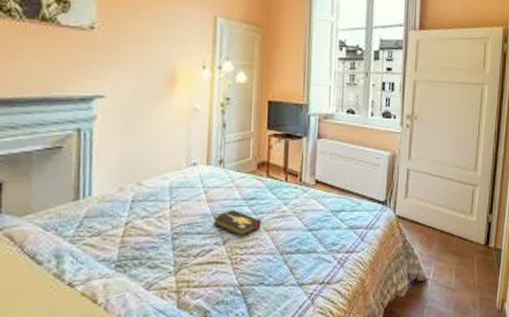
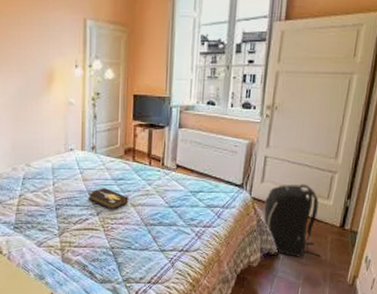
backpack: none [409,198,469,282] -> present [263,184,321,257]

